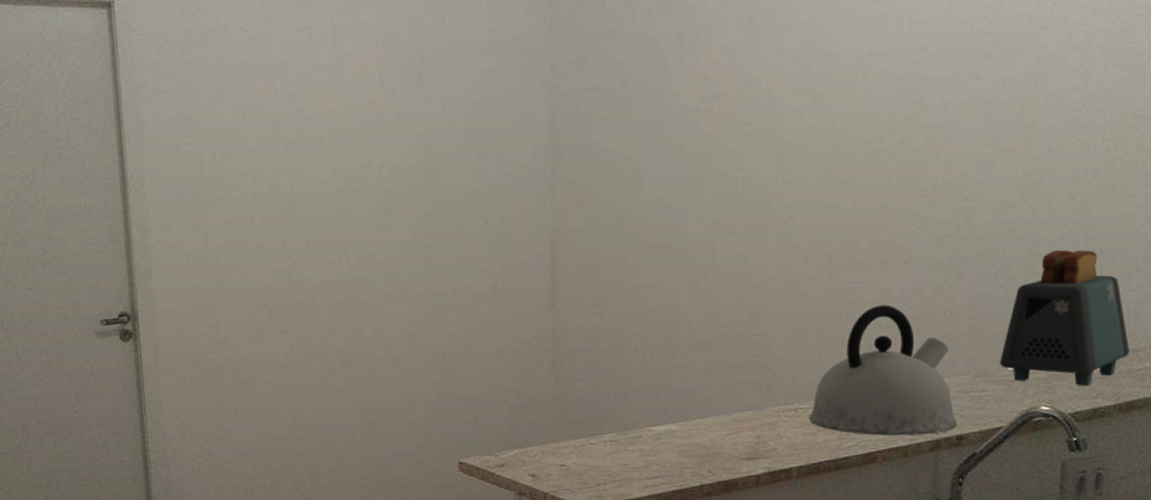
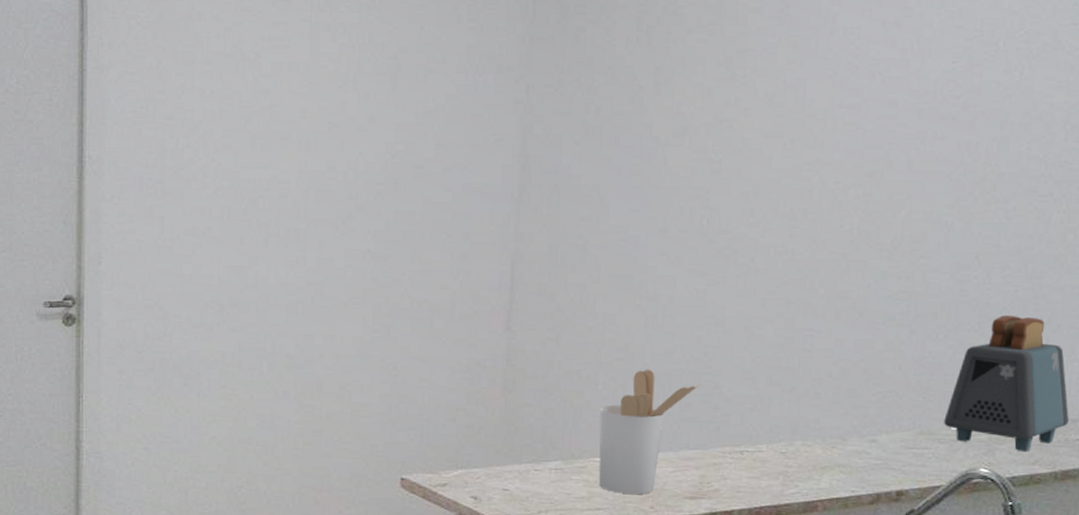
utensil holder: none [650,335,749,460] -> present [598,369,701,494]
kettle: present [809,305,958,436] -> none [754,354,899,488]

